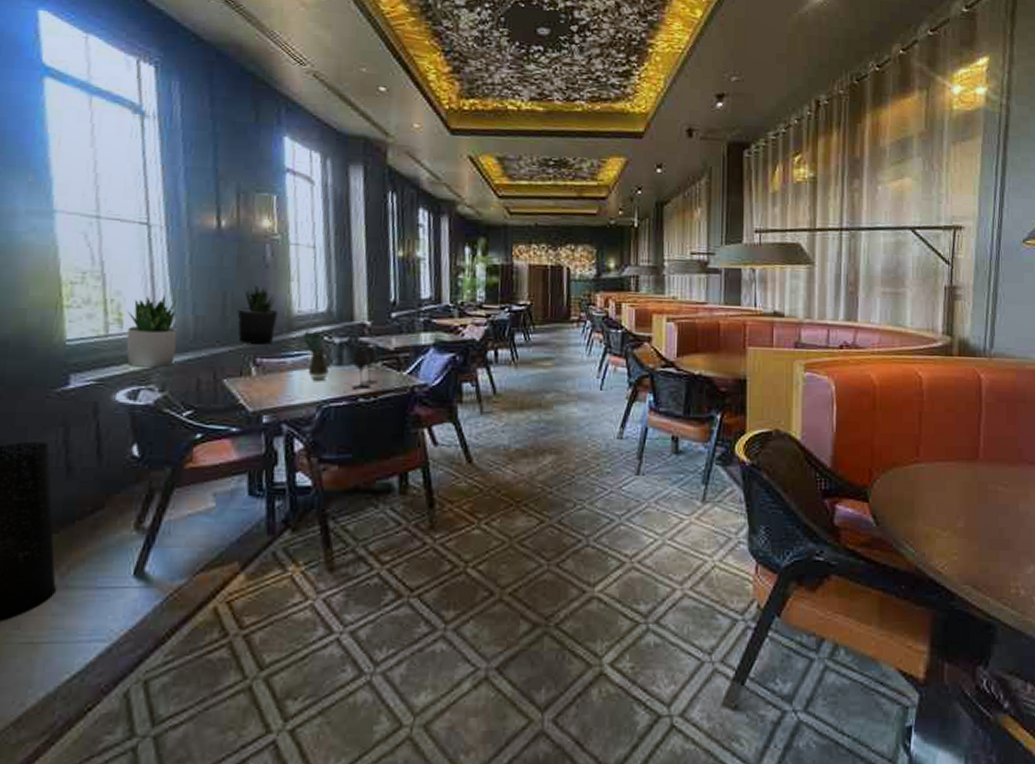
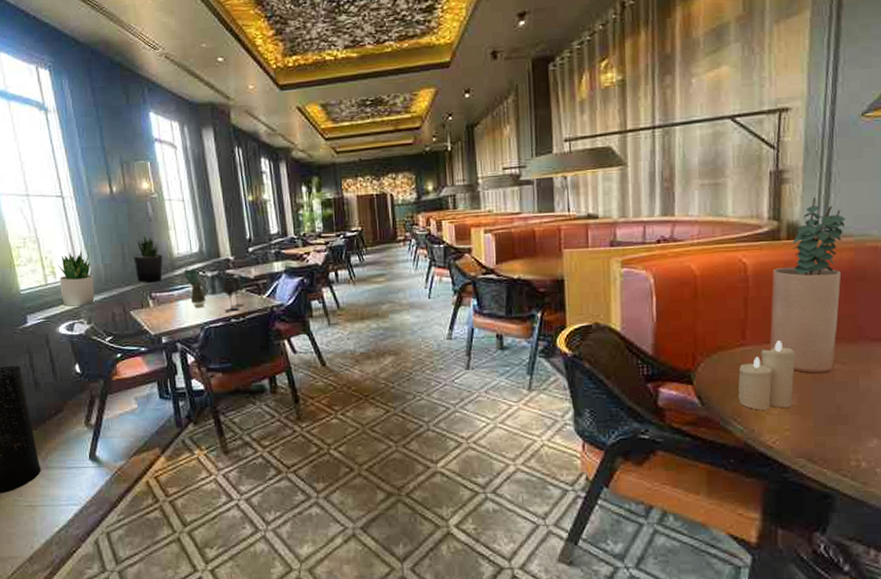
candle: none [910,459,964,533] -> present [737,341,796,411]
vase: none [940,316,1009,496] -> present [769,197,846,374]

